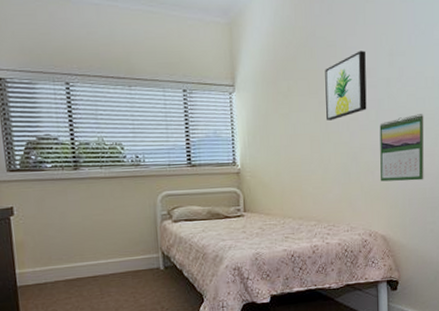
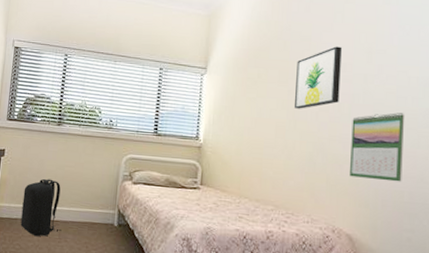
backpack: none [48,232,102,297] -> present [20,178,61,236]

